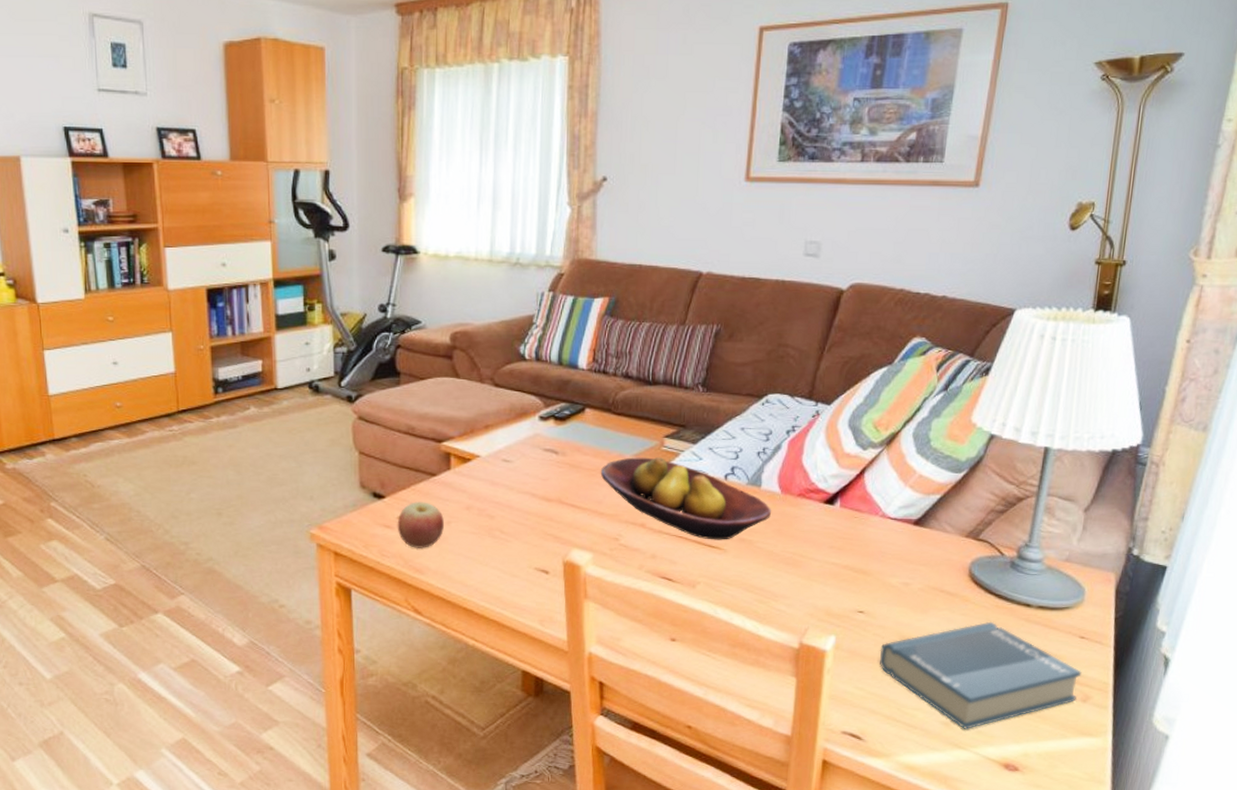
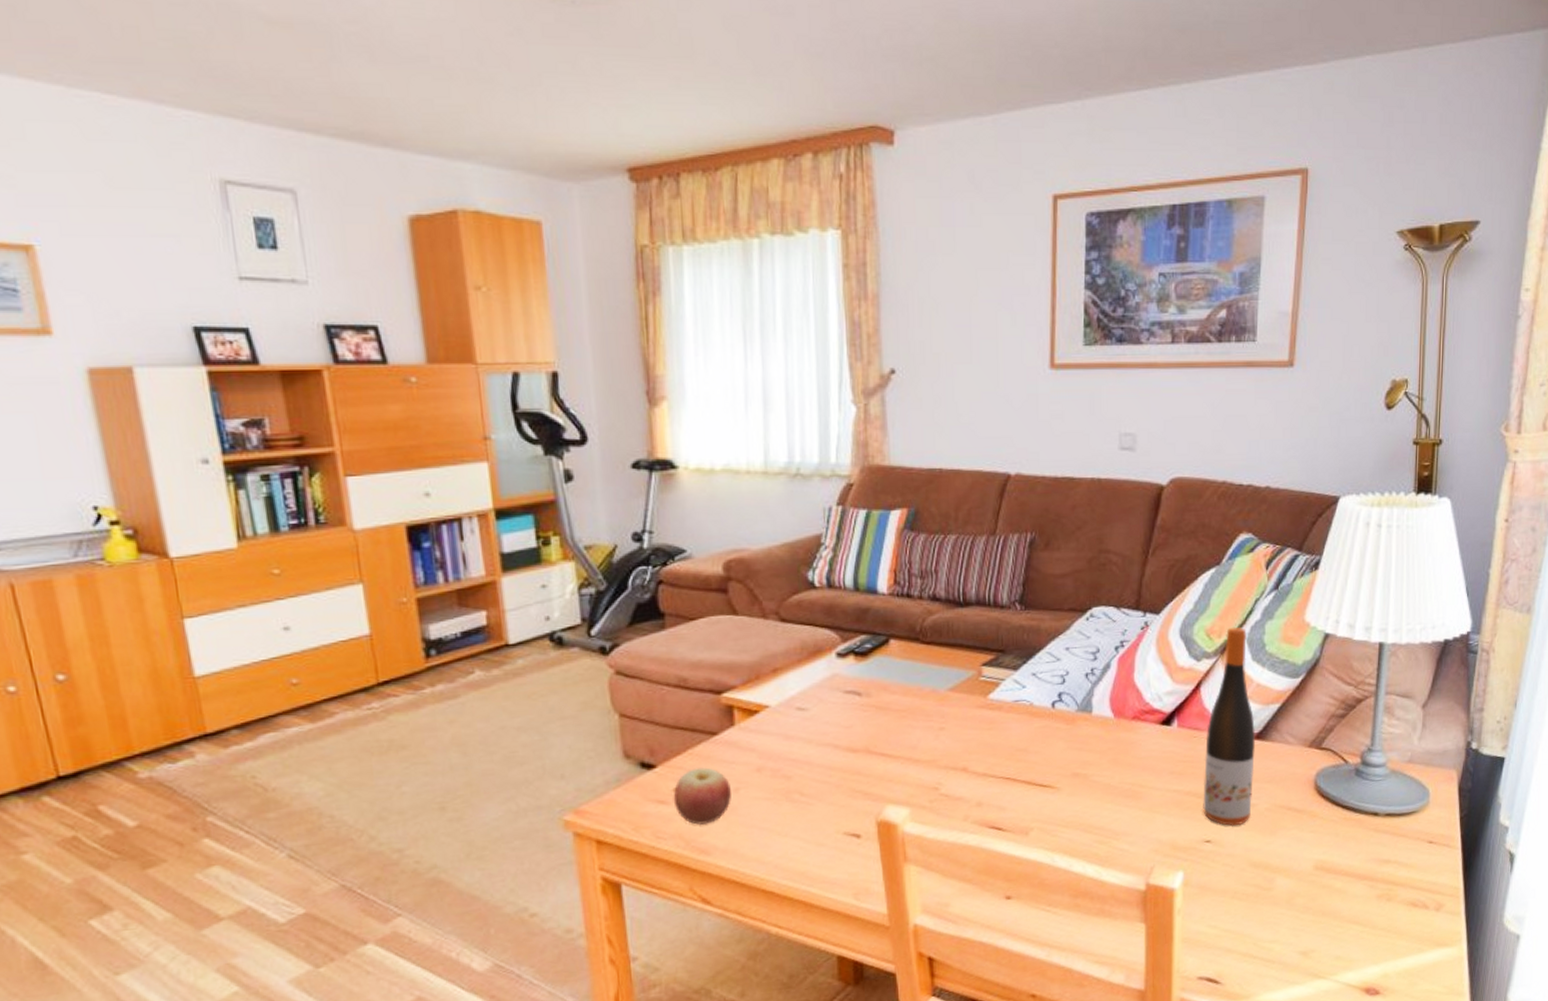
fruit bowl: present [600,457,772,540] -> none [912,689,1106,778]
wine bottle: none [858,421,915,601] -> present [1203,626,1255,827]
hardback book: present [879,621,1082,729] -> none [1230,836,1433,957]

